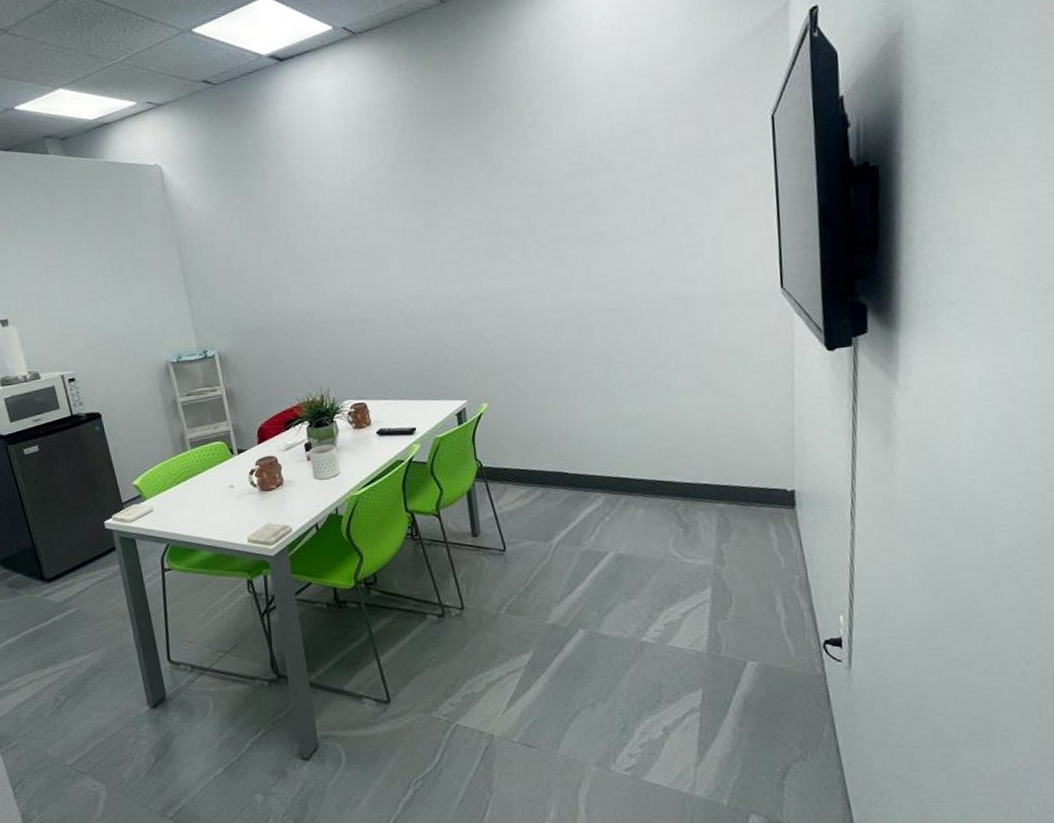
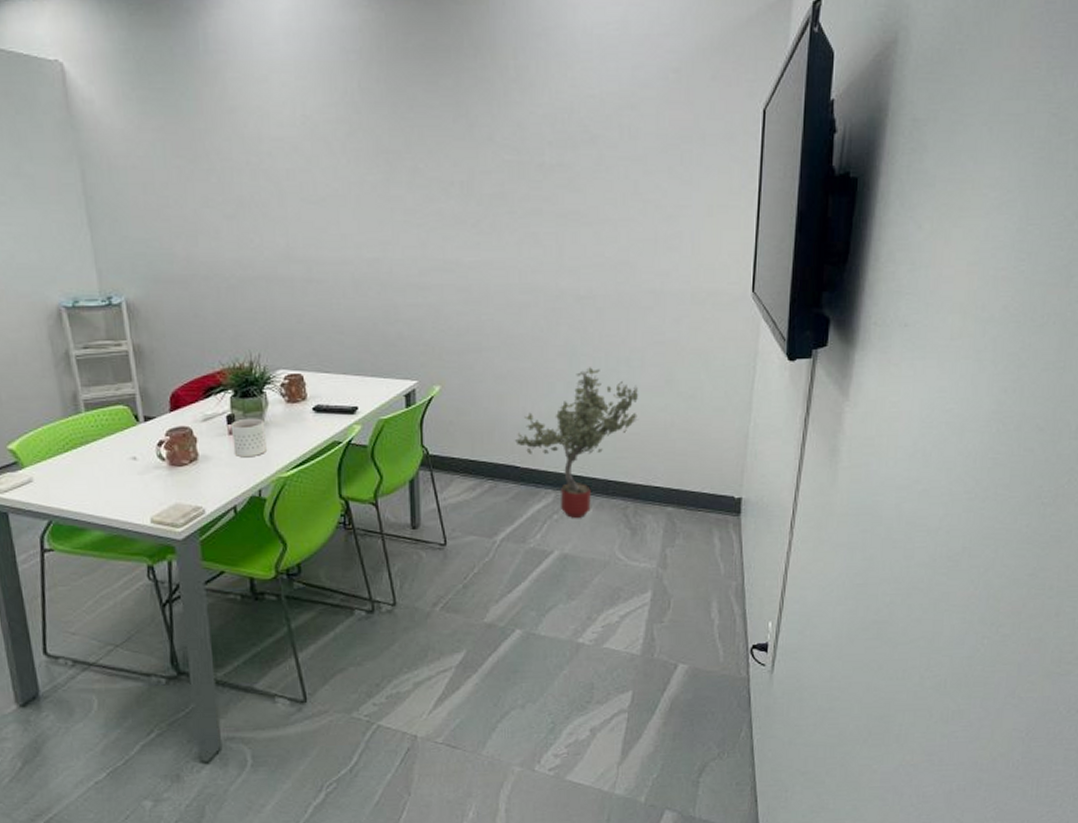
potted tree: none [562,374,678,519] -> present [515,367,638,518]

